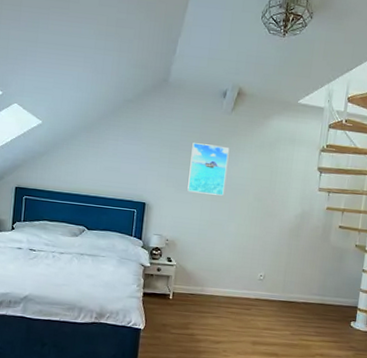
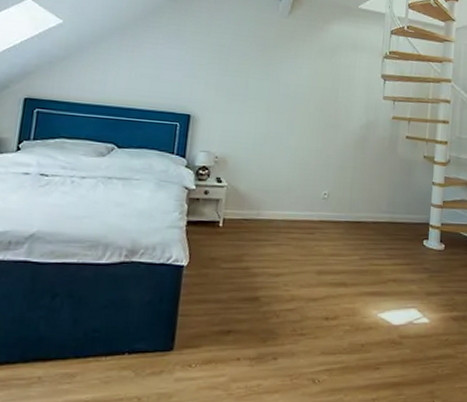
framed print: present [187,143,230,196] -> none [240,47,287,106]

